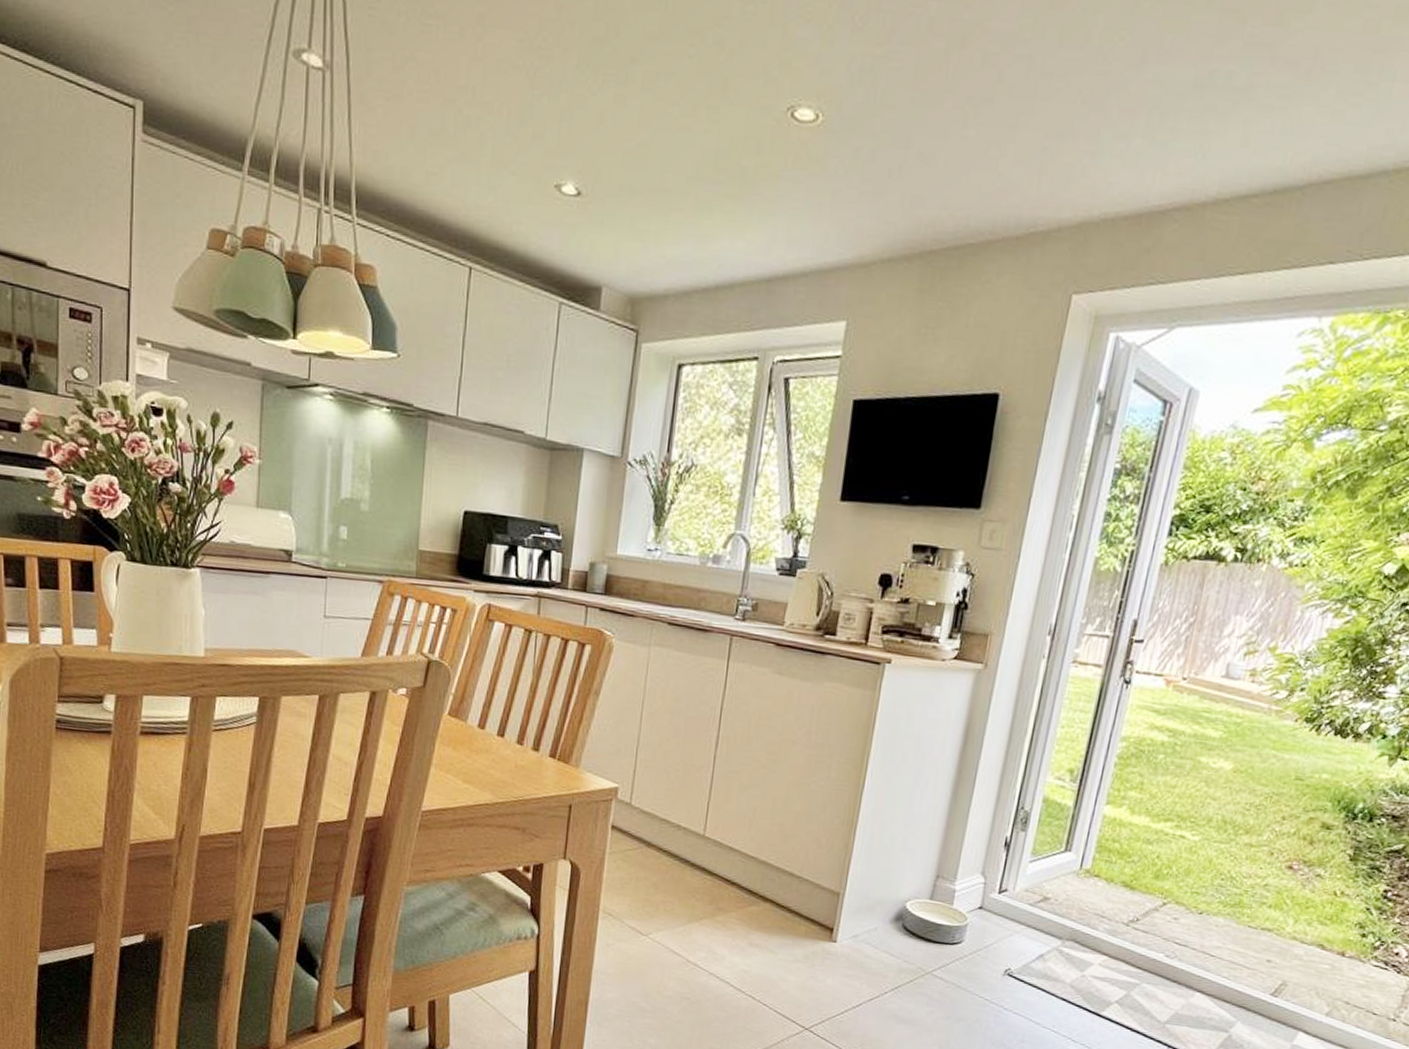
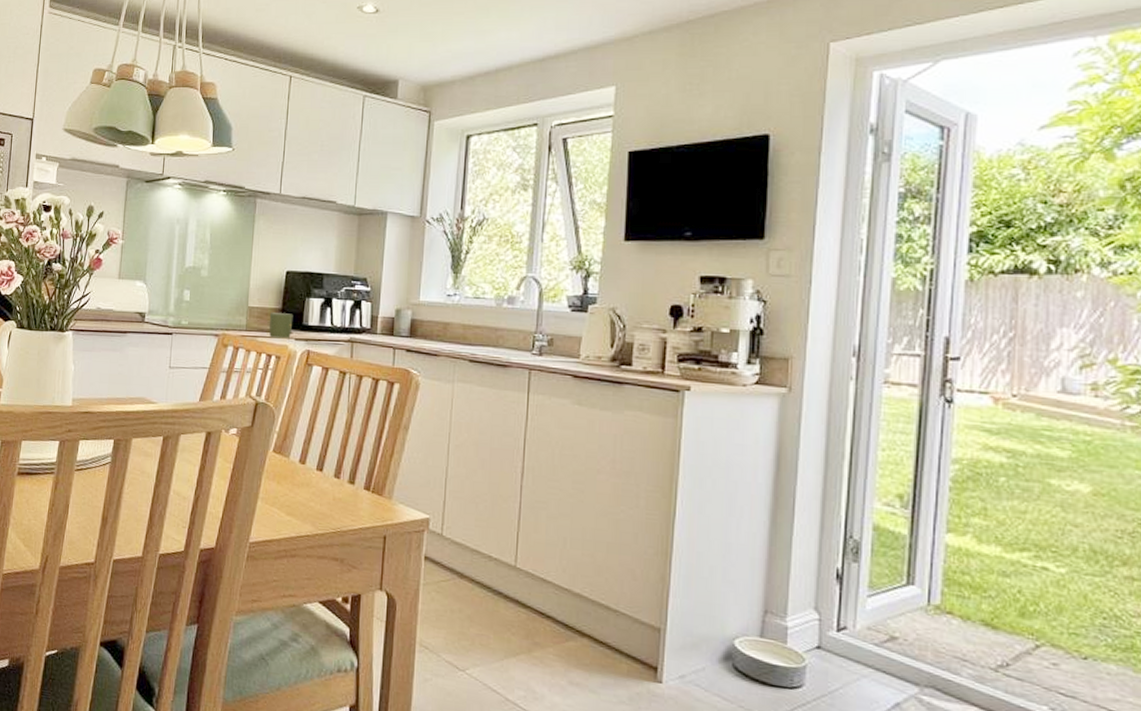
mug: none [443,558,472,590] -> present [269,313,293,339]

